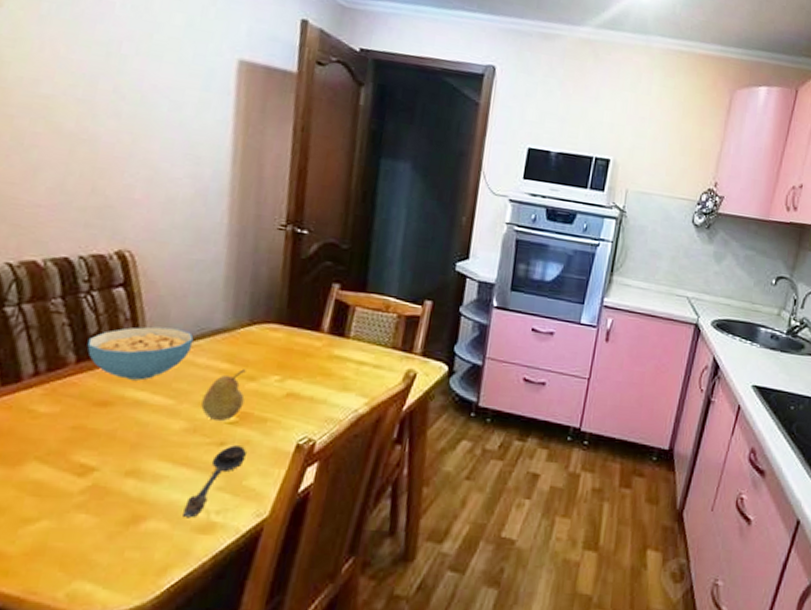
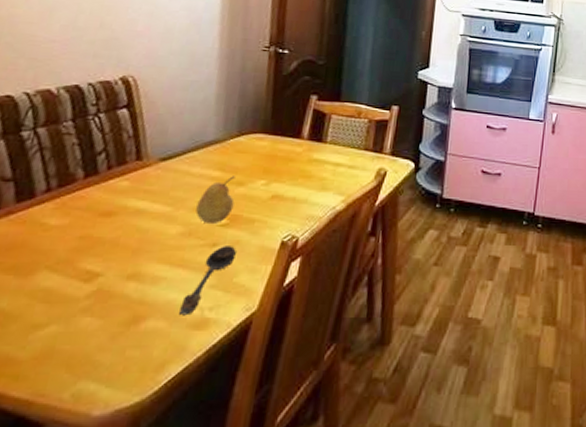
cereal bowl: present [87,326,194,381] -> none [94,142,189,191]

